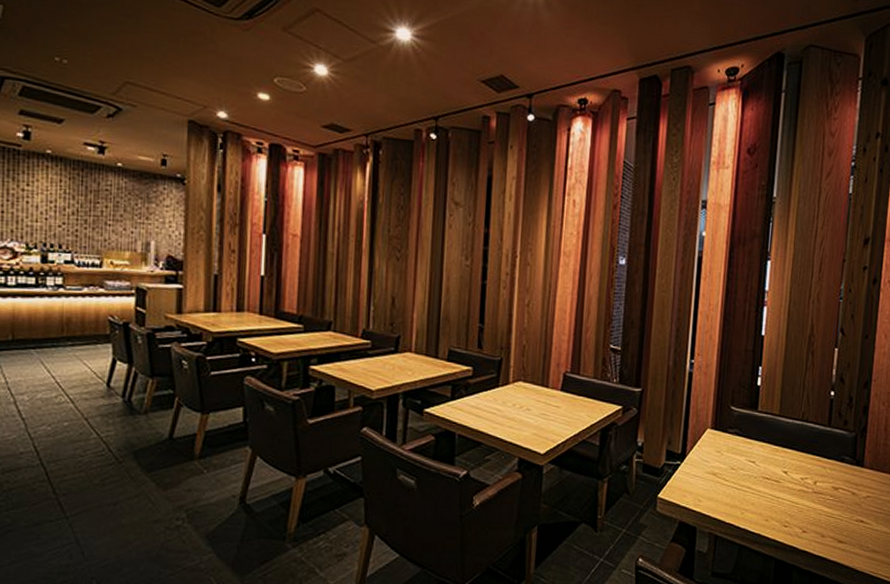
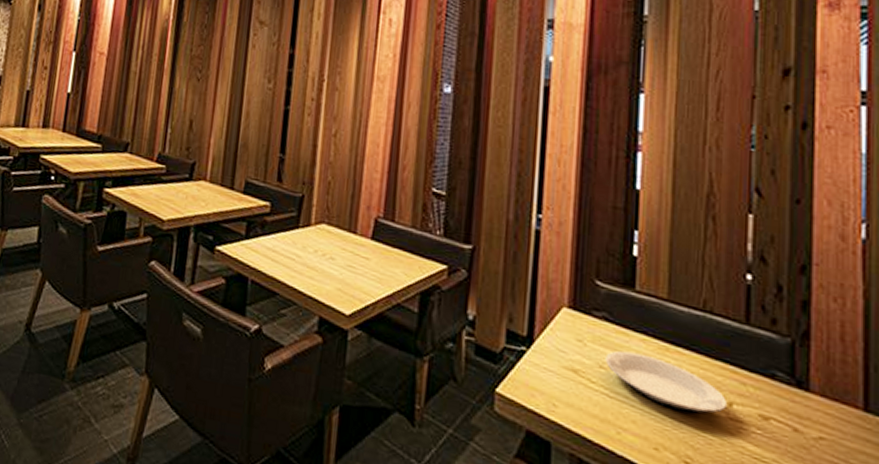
plate: none [735,455,813,493] -> present [605,350,727,414]

